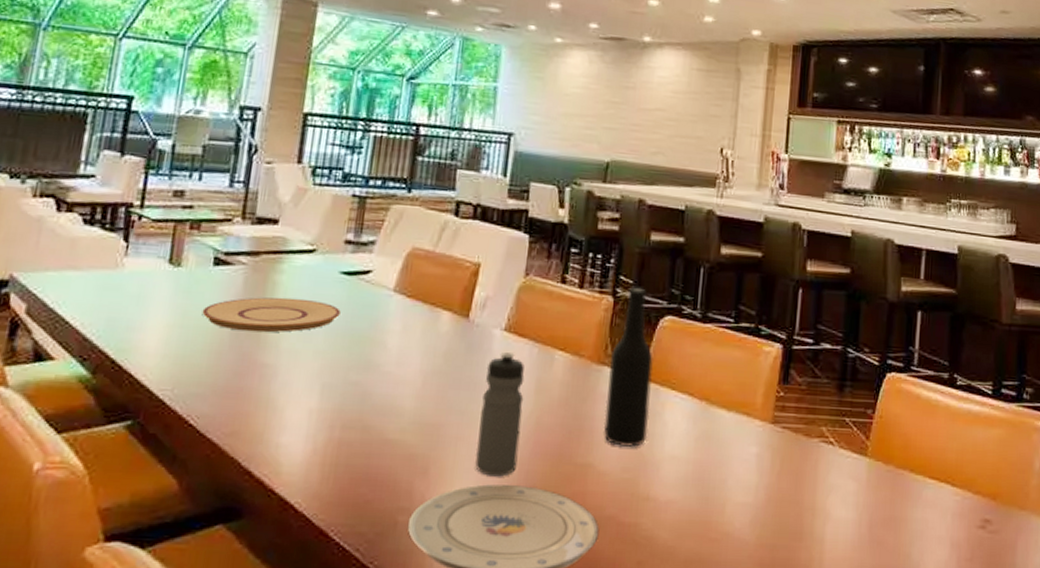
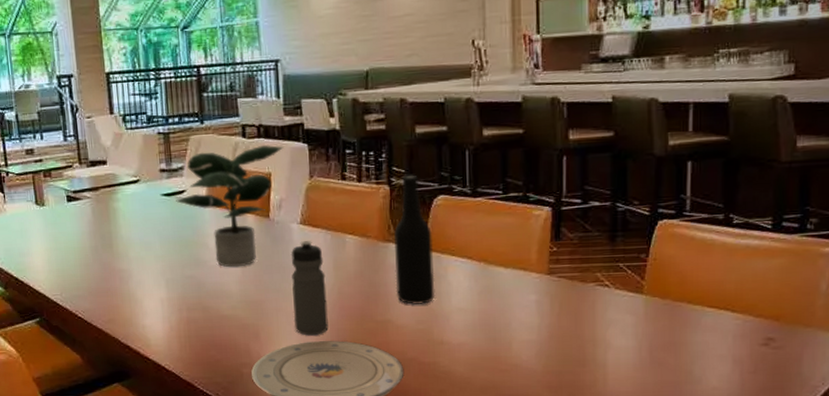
plate: present [202,297,341,333] -> none [67,218,168,248]
potted plant: none [357,226,501,378] -> present [176,144,284,268]

